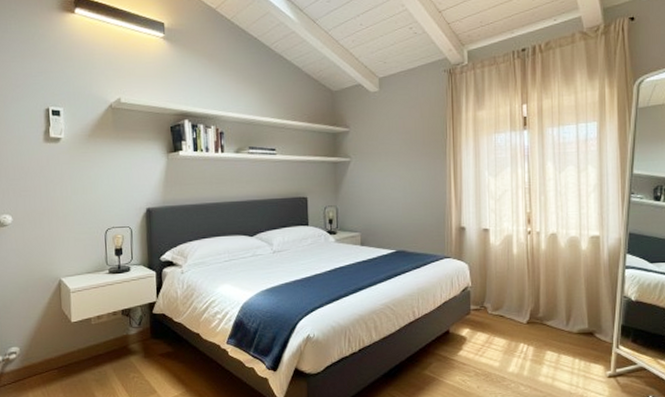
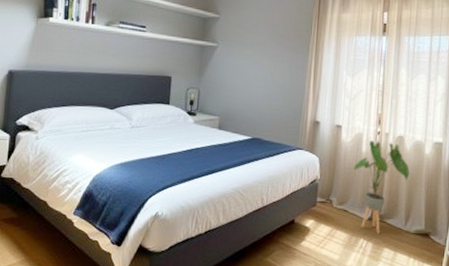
house plant: none [505,241,566,337] -> present [353,141,409,234]

